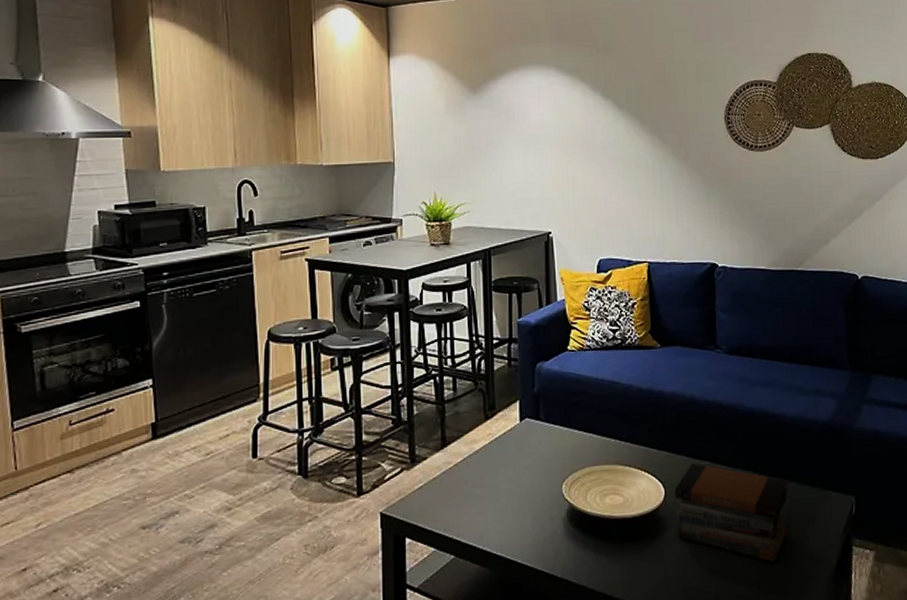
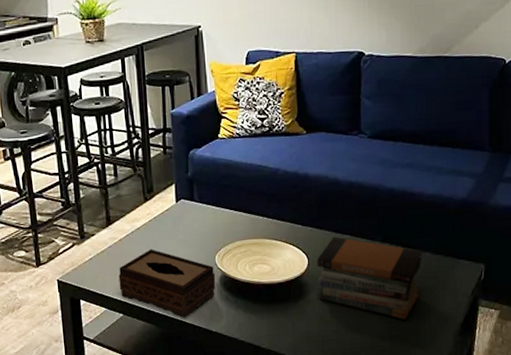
tissue box: none [451,475,563,562] -> present [118,249,216,319]

